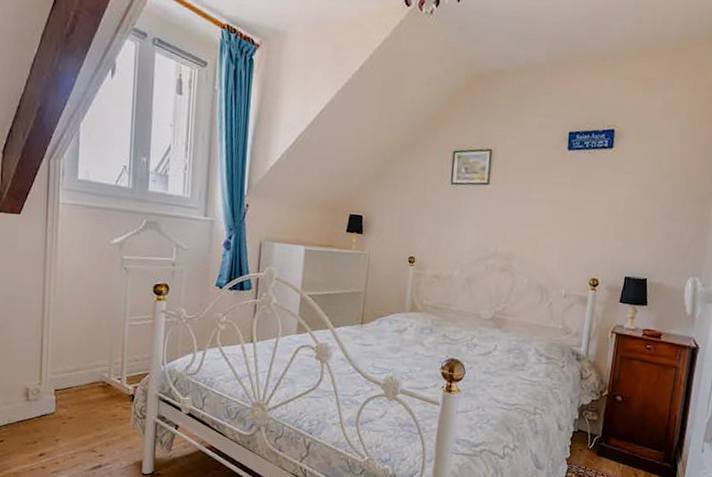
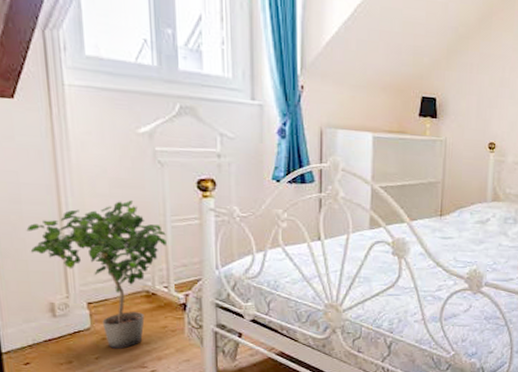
potted plant: none [16,301,124,433] -> present [26,200,167,349]

